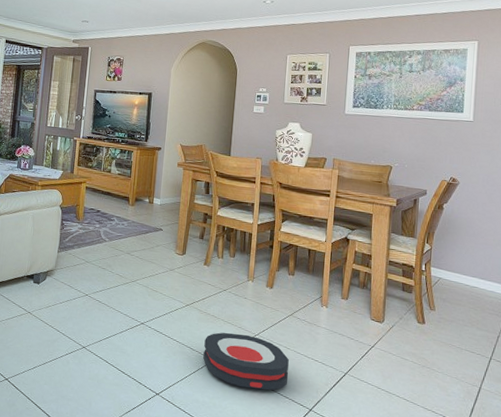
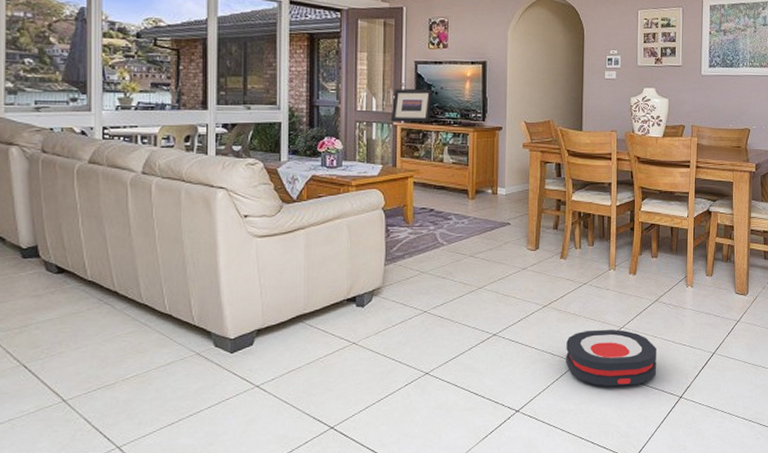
picture frame: none [72,111,107,140] -> present [390,88,433,123]

